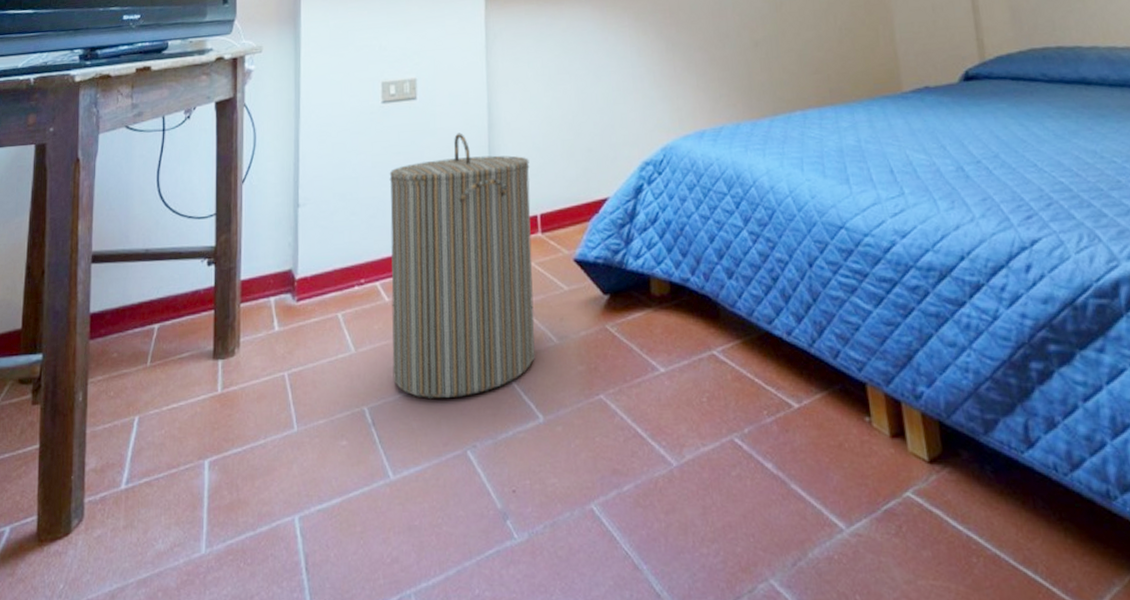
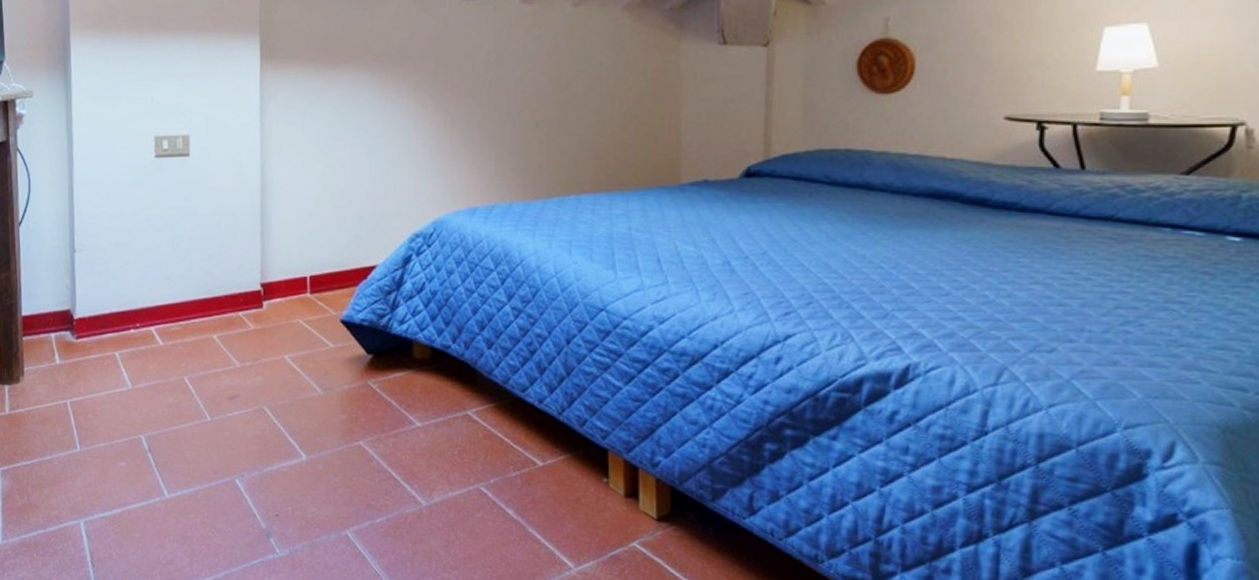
laundry hamper: present [389,132,535,398] -> none [162,192,301,433]

